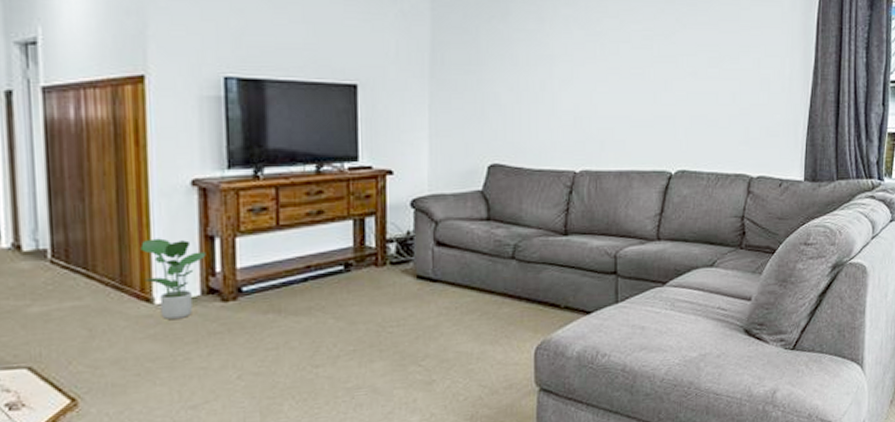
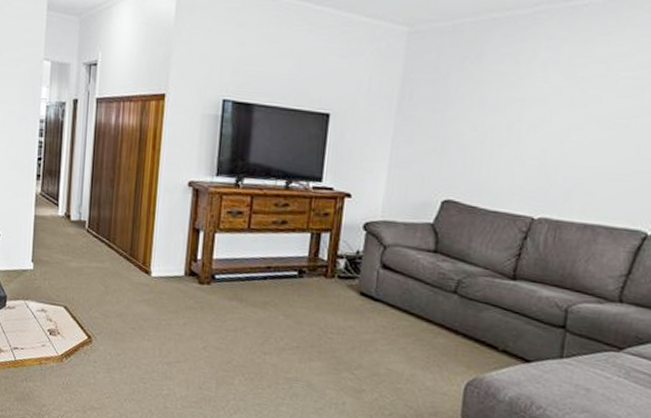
potted plant: present [140,238,206,321] -> none [146,224,192,292]

